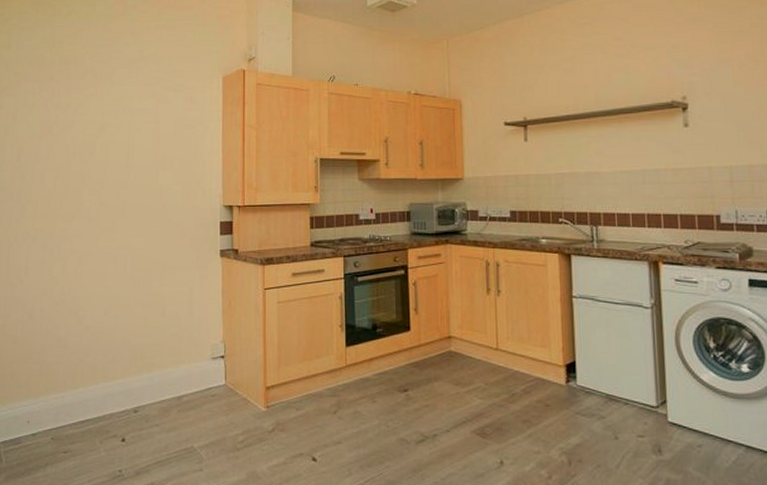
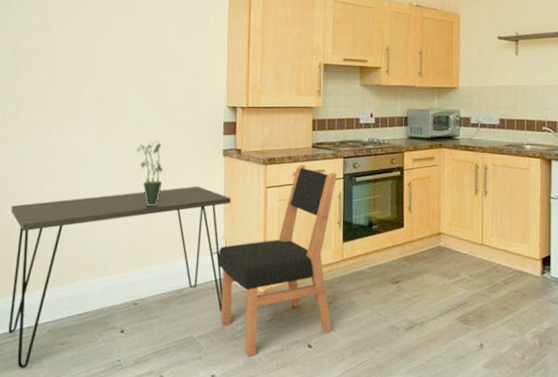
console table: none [14,288,230,477] -> present [8,186,231,368]
potted plant: none [135,242,161,310] -> present [136,141,163,207]
dining chair: none [218,265,337,470] -> present [218,165,337,357]

